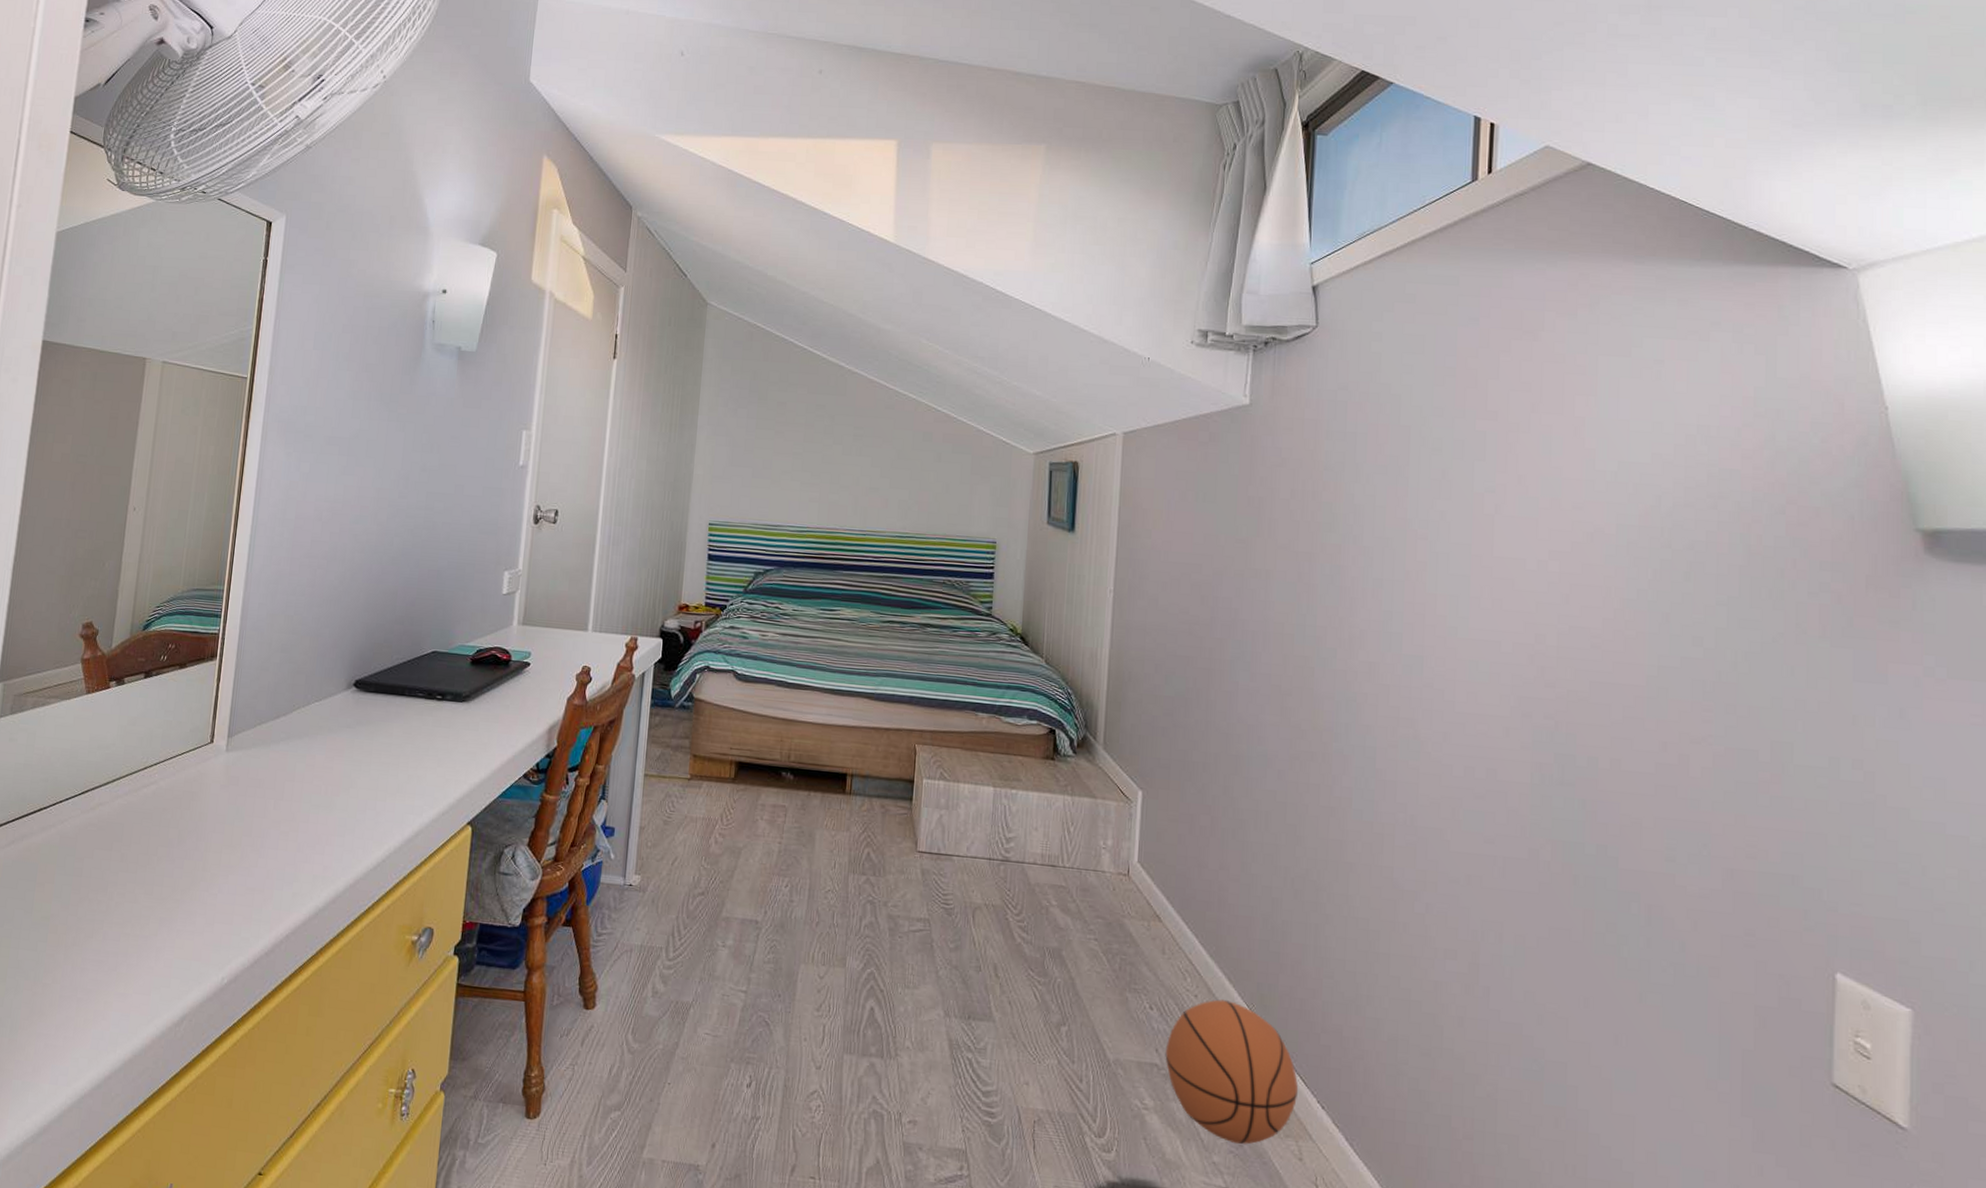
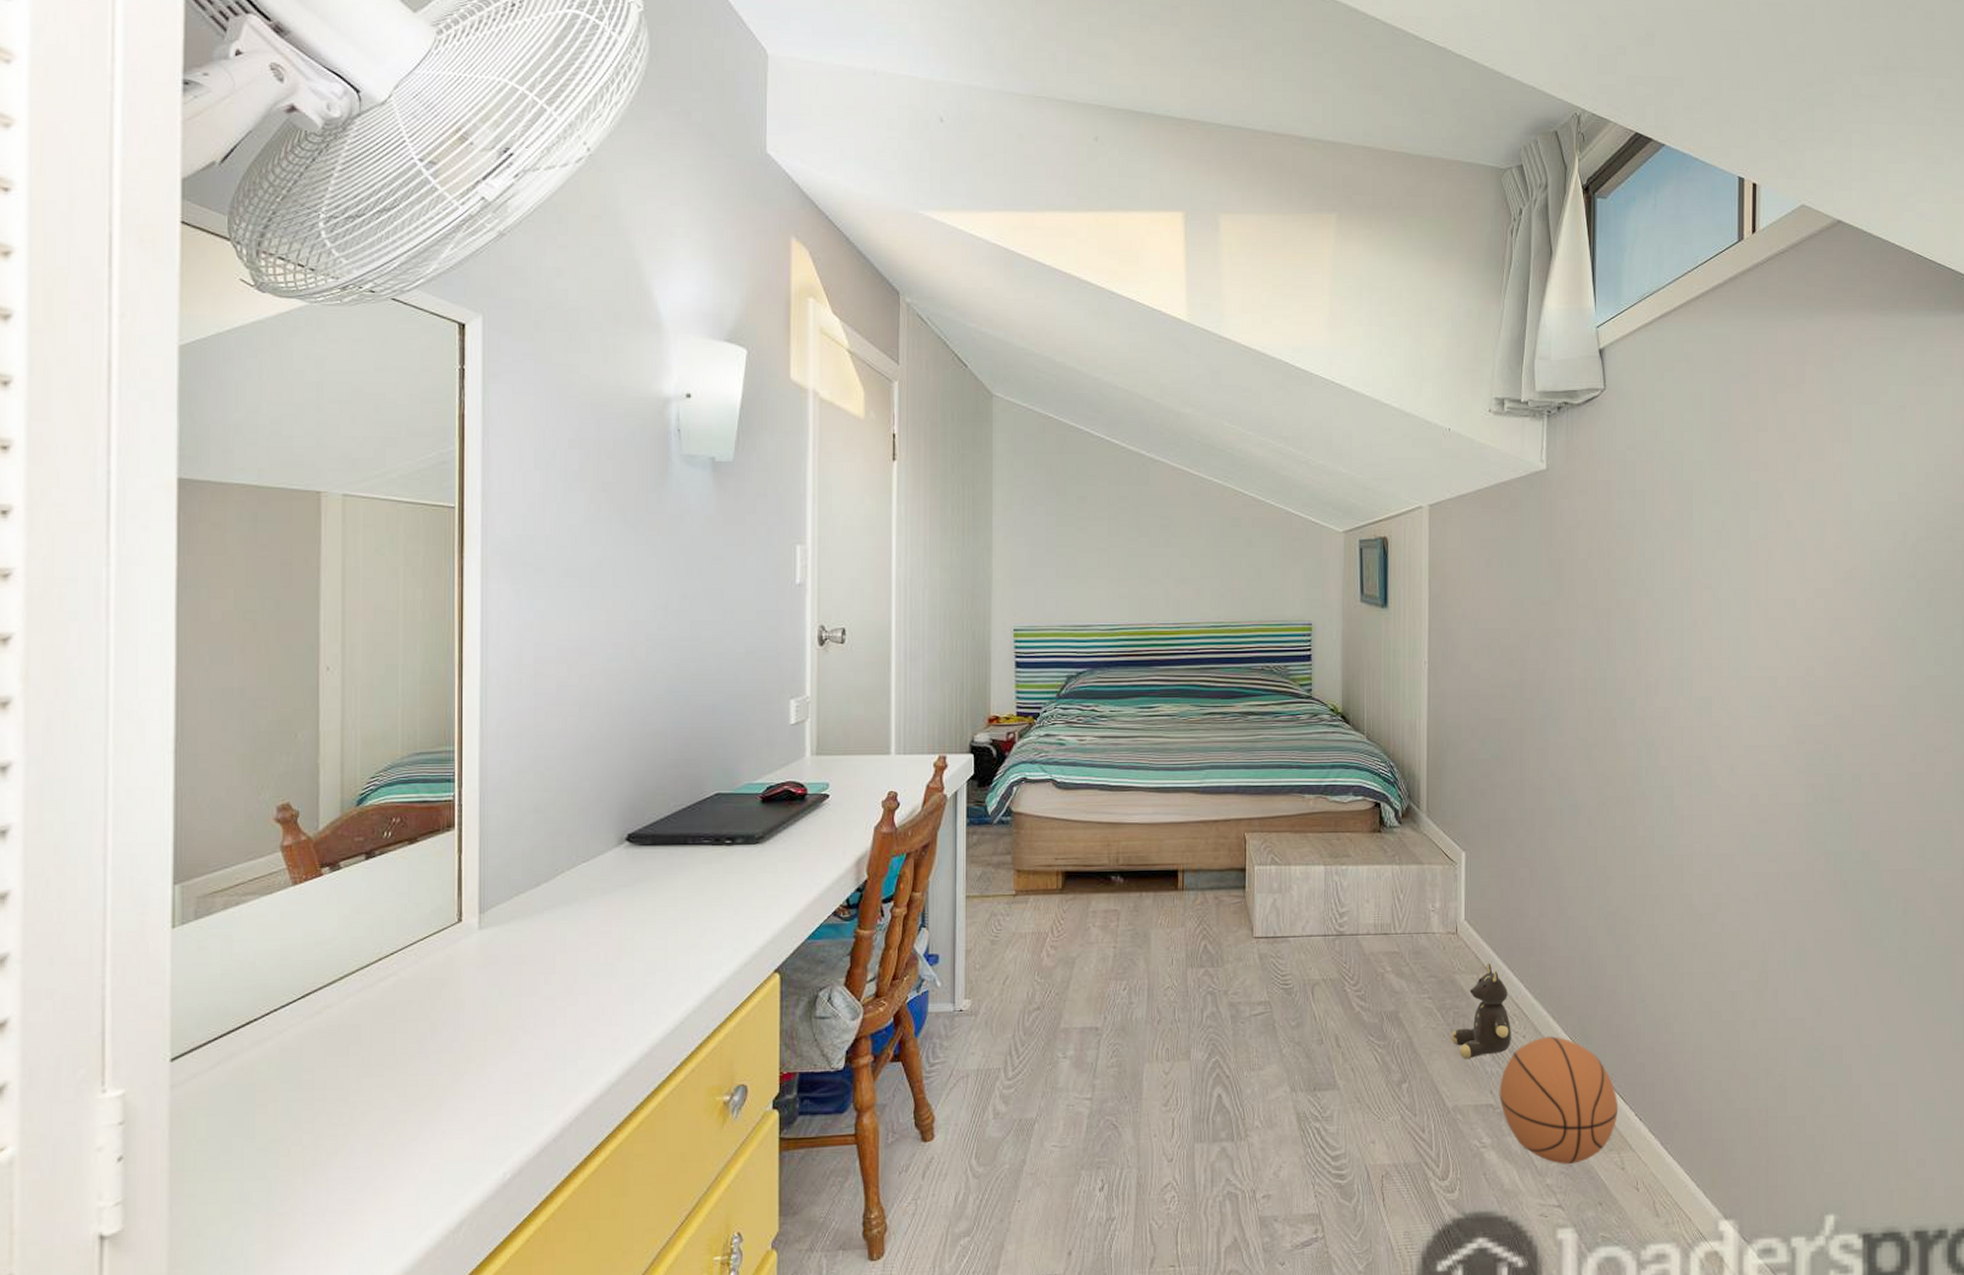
teddy bear: none [1116,910,1182,1011] -> present [1451,962,1511,1059]

